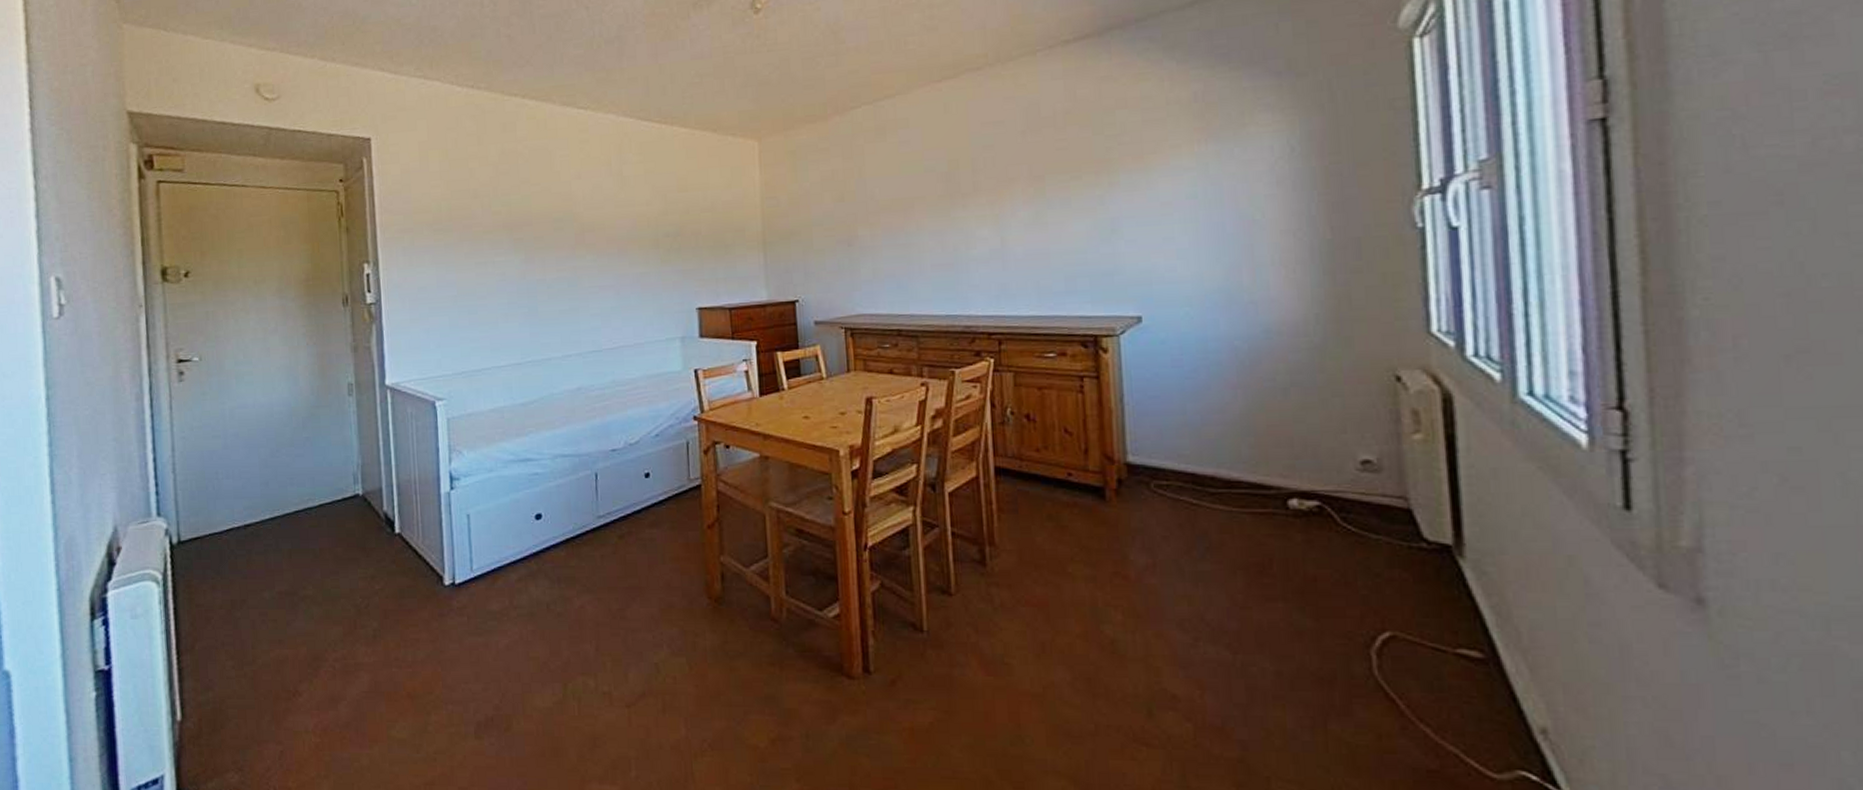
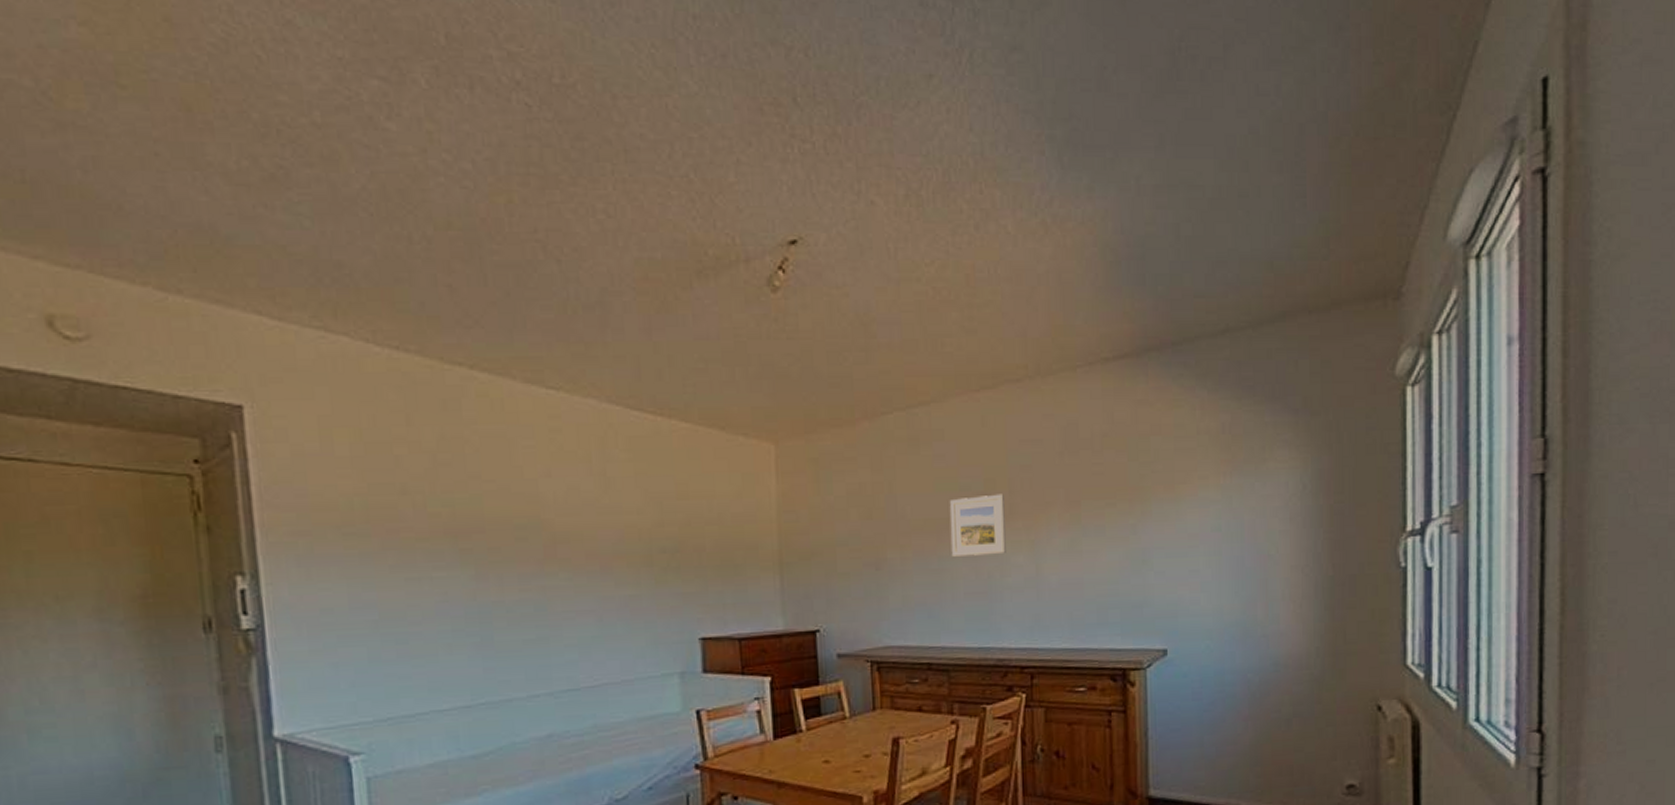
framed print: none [916,173,971,232] -> present [950,494,1006,557]

